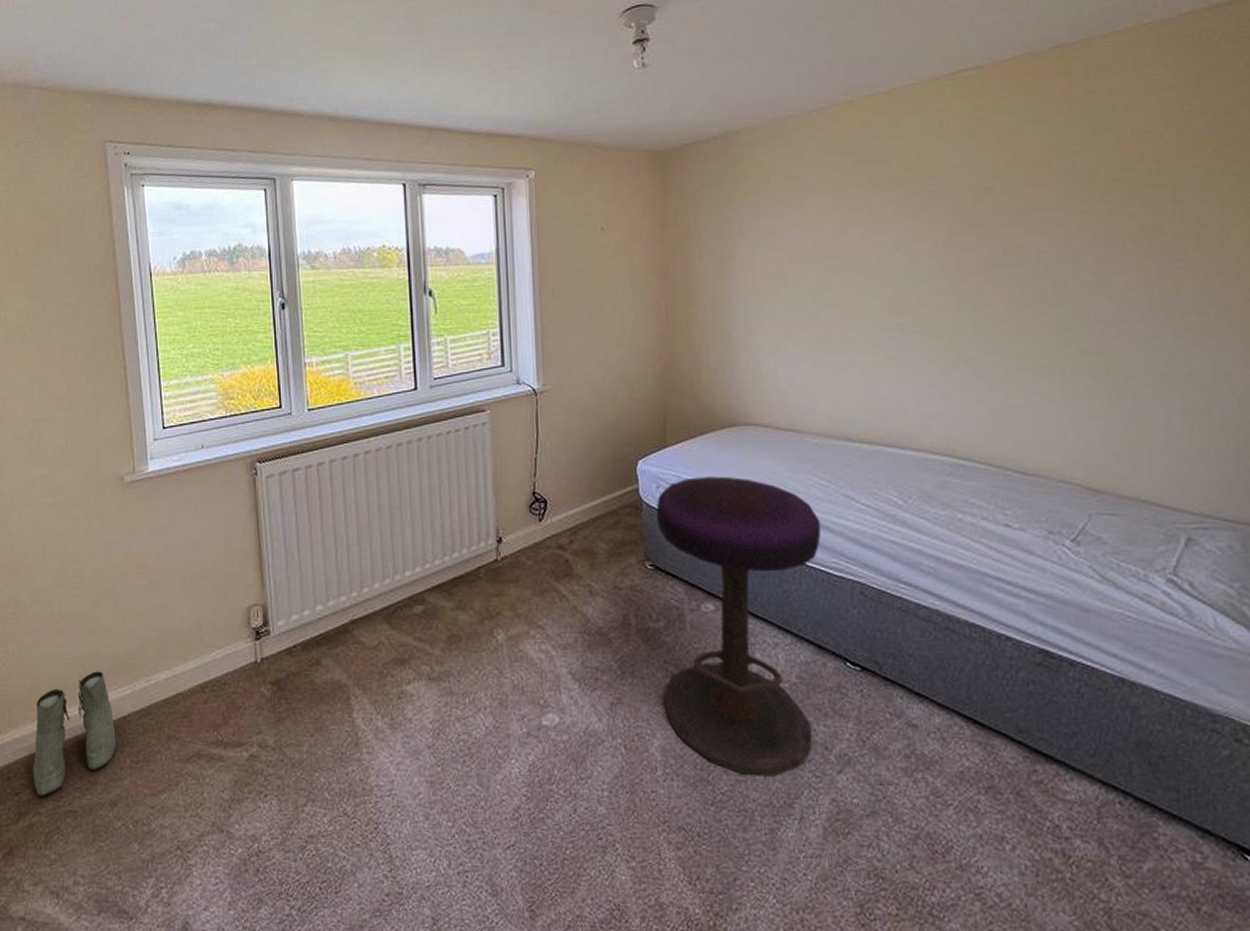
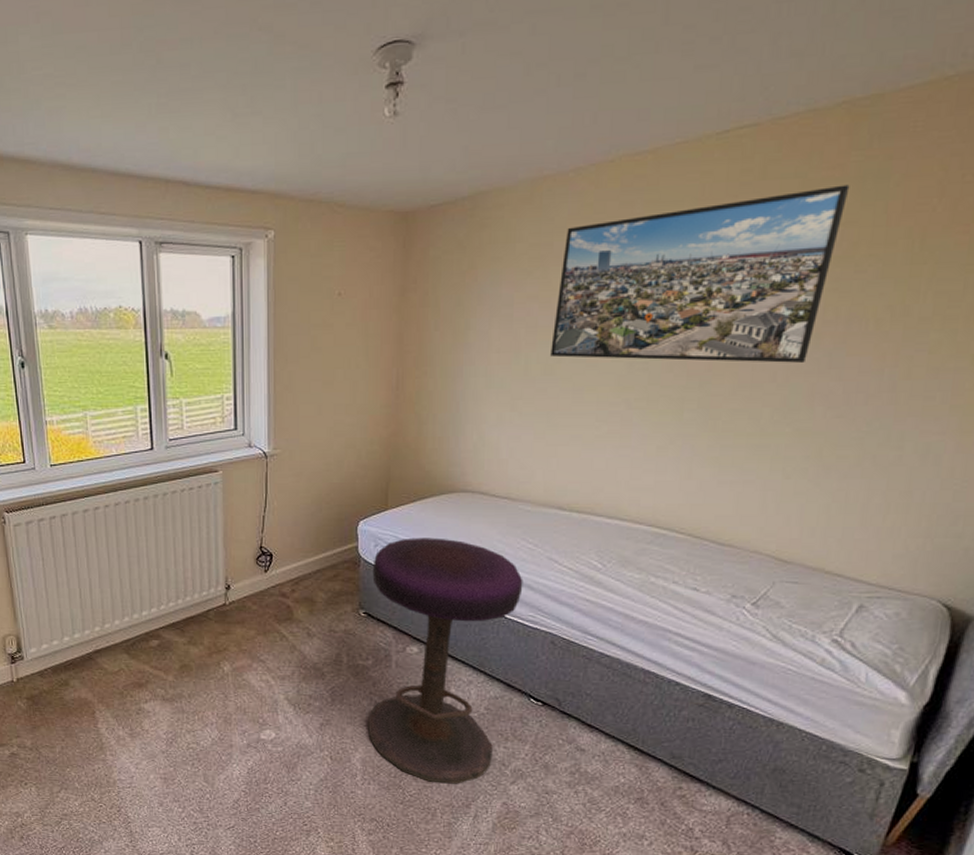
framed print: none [816,117,1079,284] -> present [550,184,850,363]

